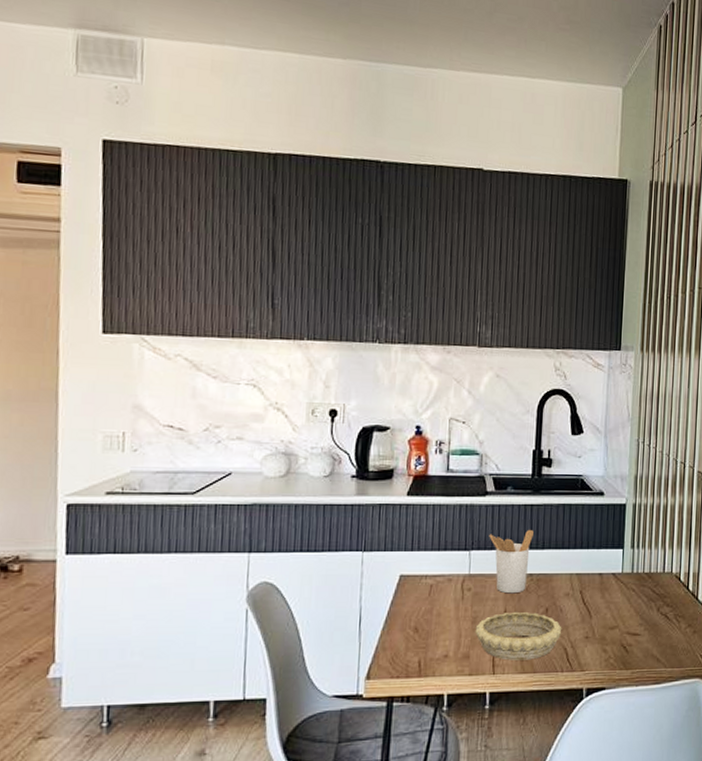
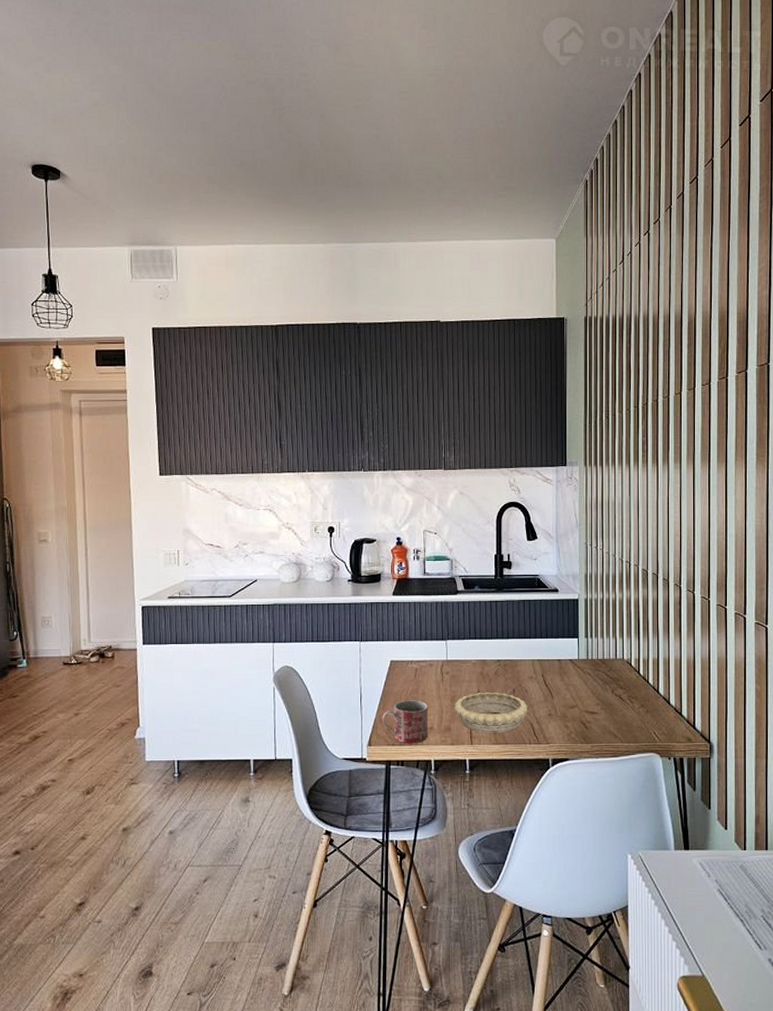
mug: none [385,622,443,676] -> present [382,700,428,744]
utensil holder: present [489,530,534,594] -> none [461,623,499,677]

